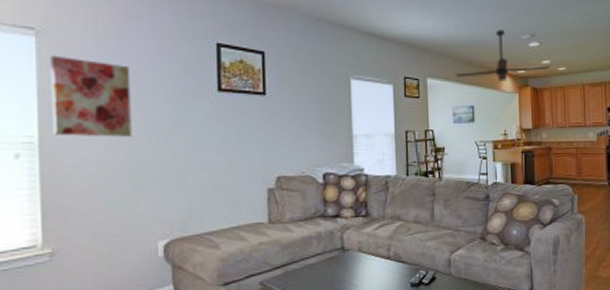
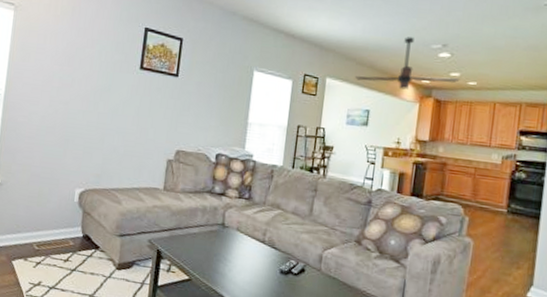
wall art: present [50,55,132,137] -> none [15,26,76,99]

